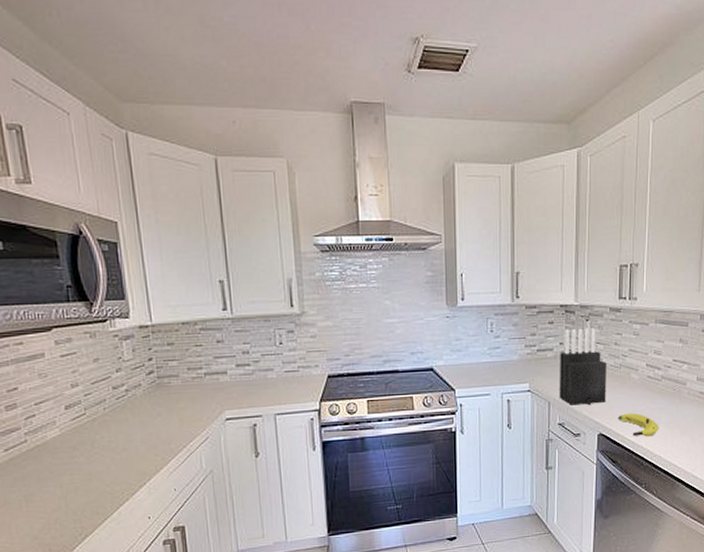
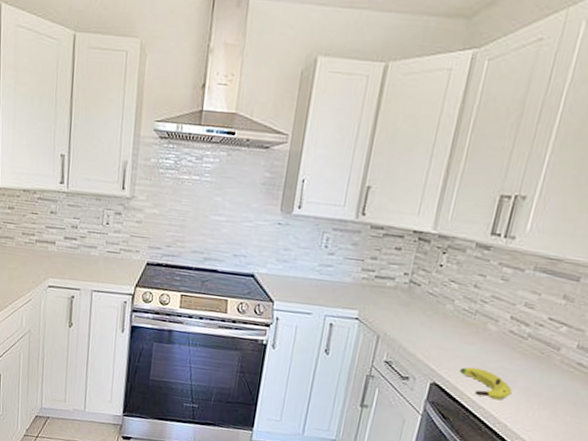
knife block: present [559,327,607,406] -> none [391,258,459,350]

